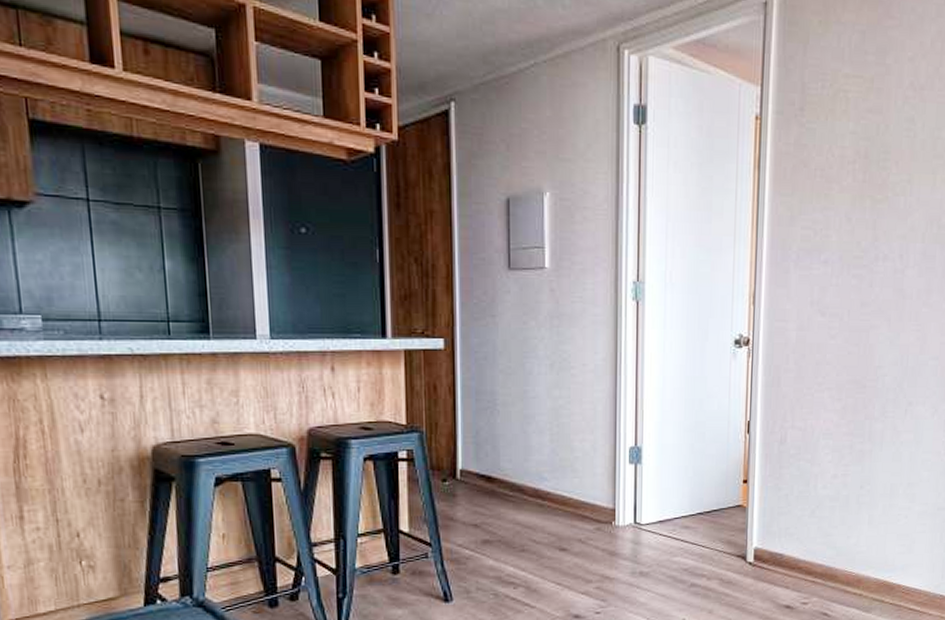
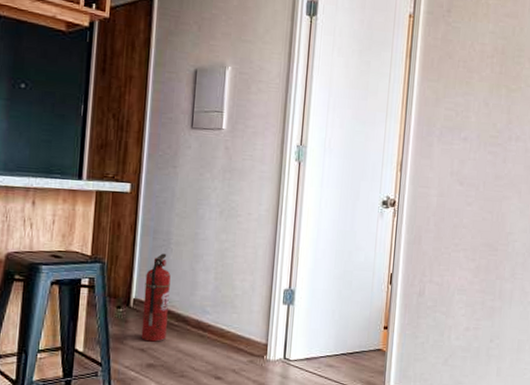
fire extinguisher: none [471,416,501,516] -> present [141,253,171,342]

